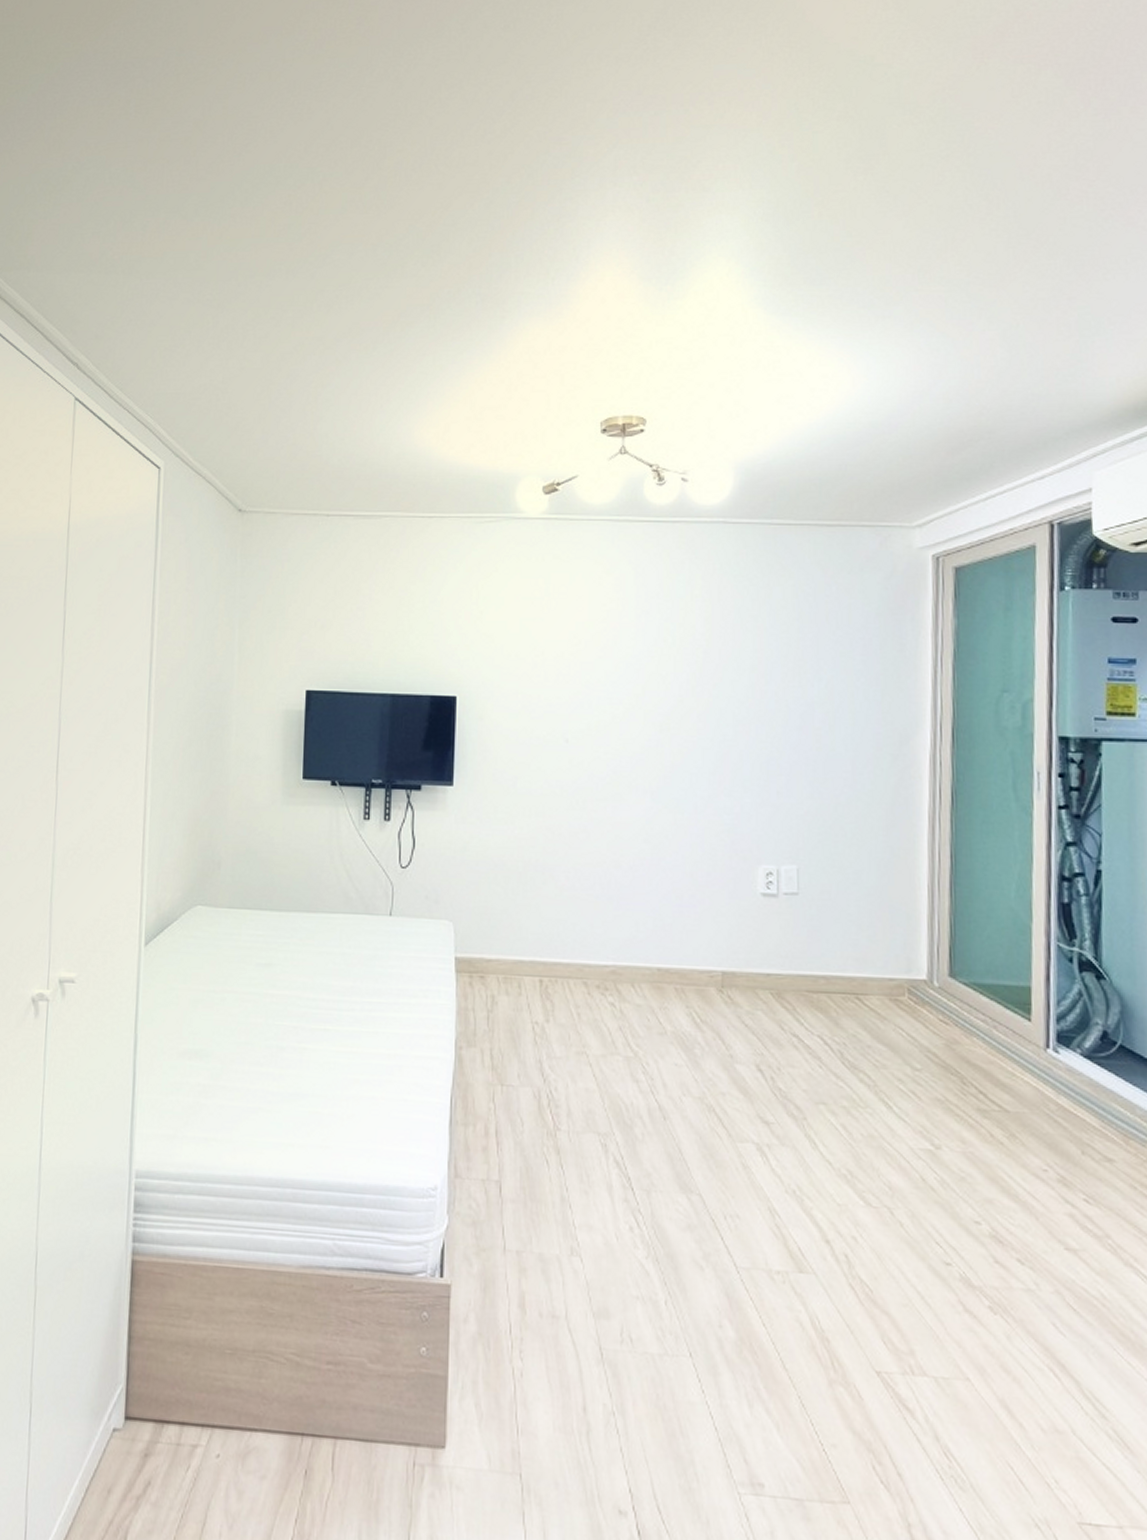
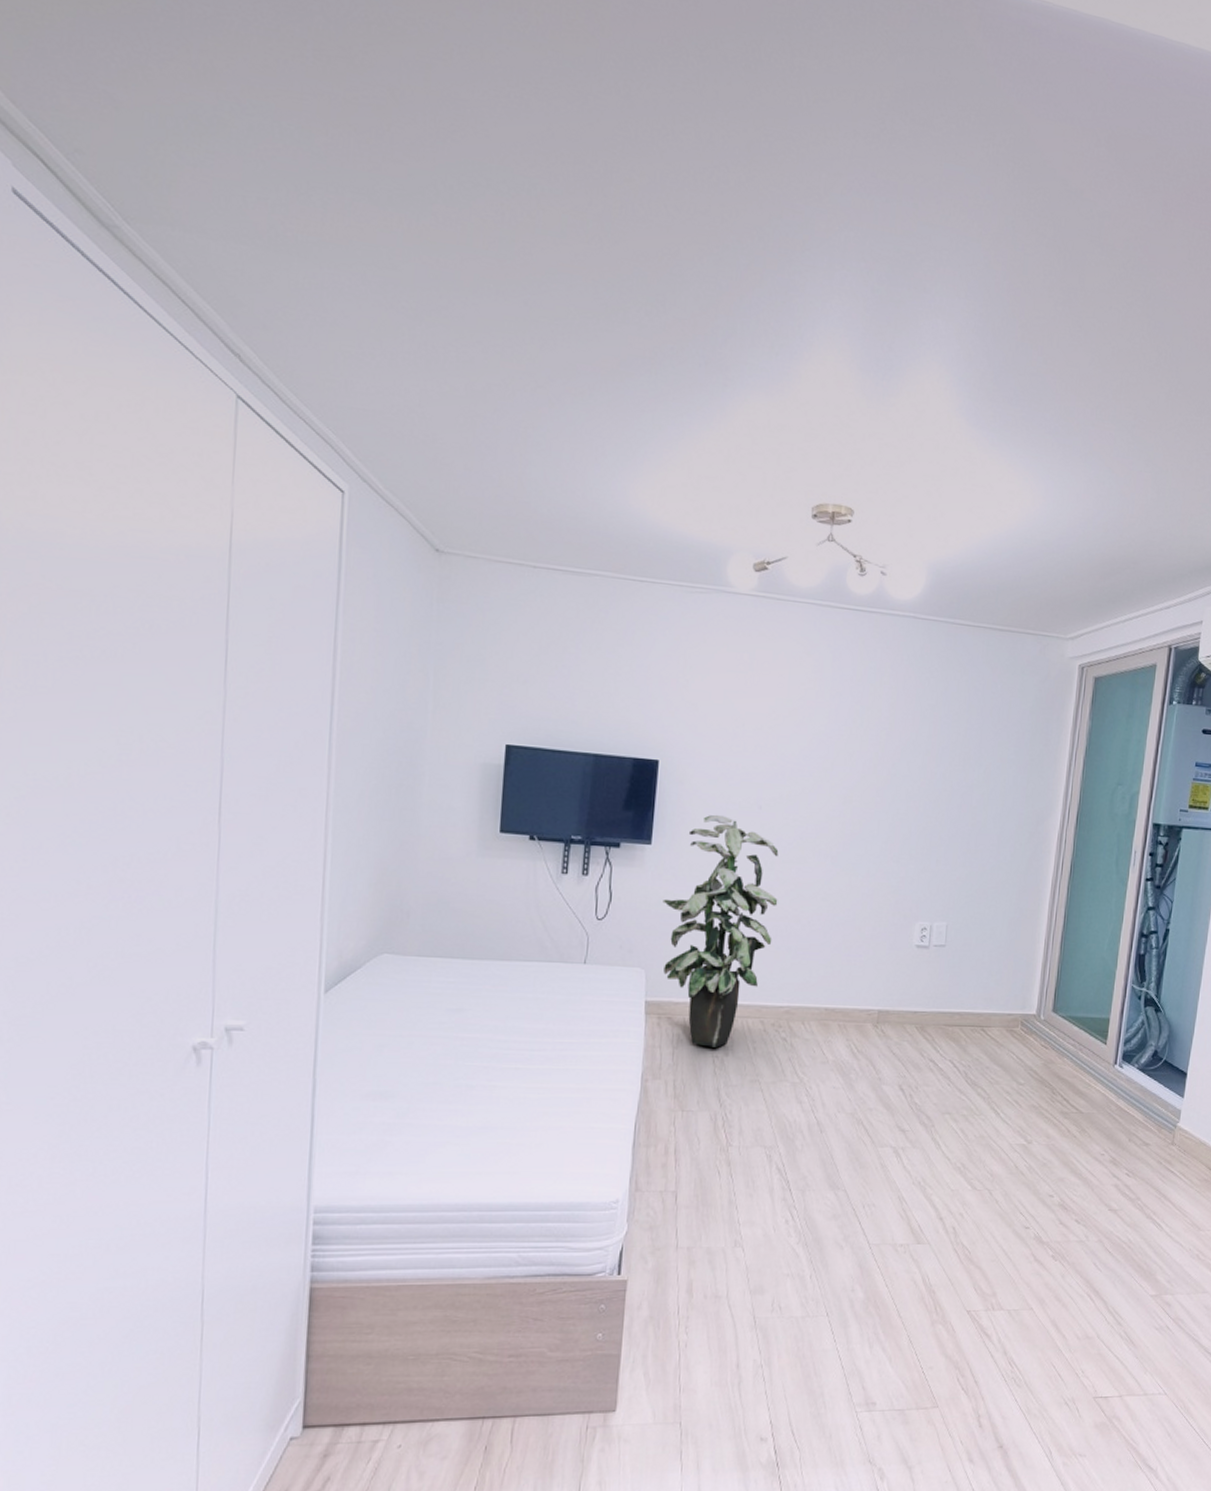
indoor plant: none [468,750,594,1012] -> present [662,814,779,1047]

